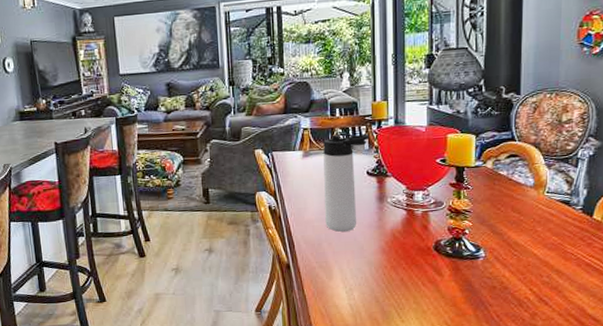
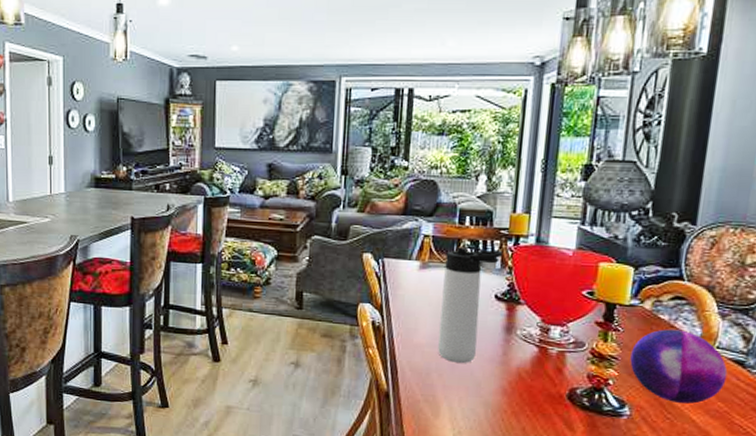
decorative orb: none [480,181,558,242] -> present [630,329,728,404]

